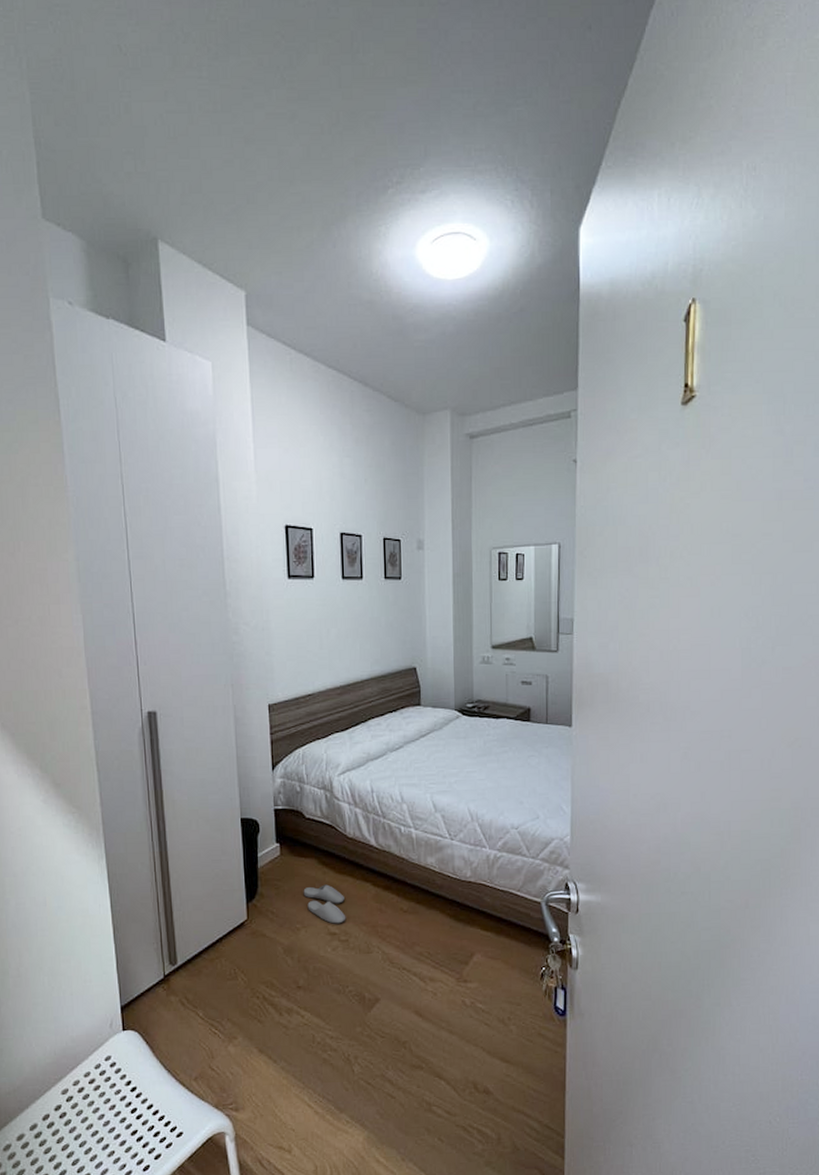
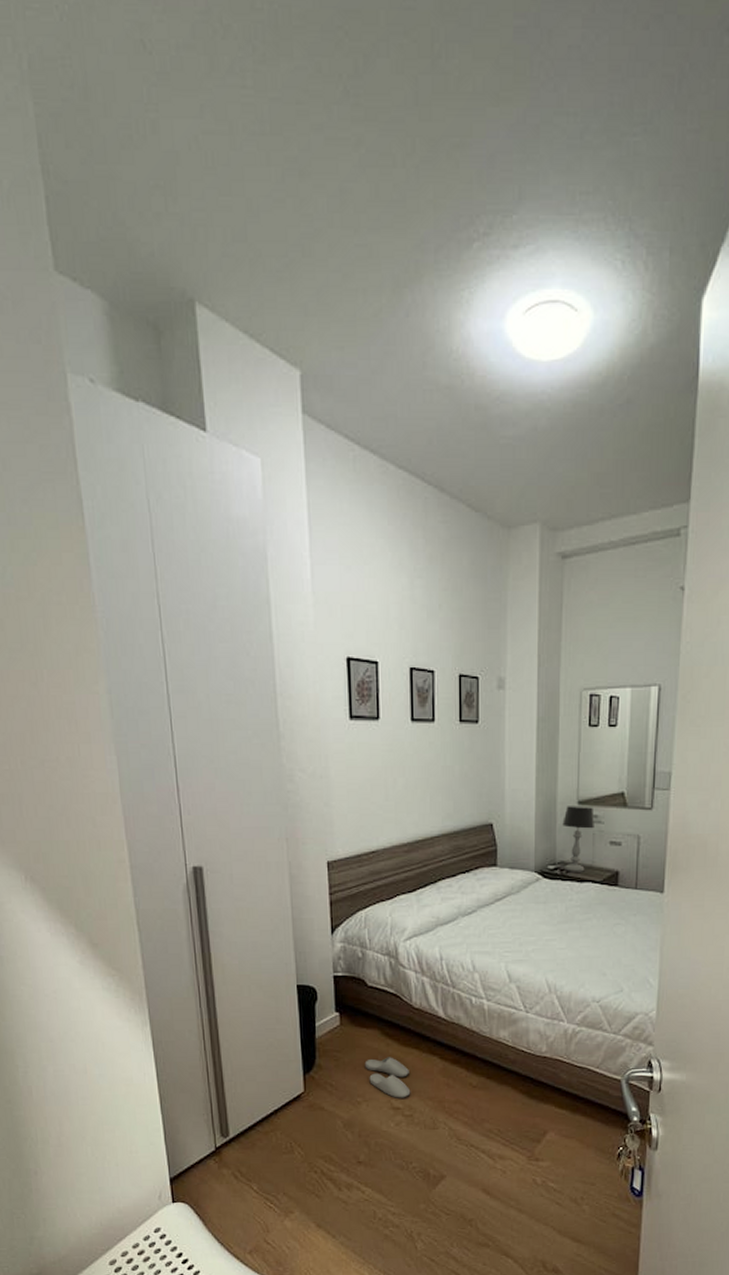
table lamp: none [478,650,507,711] -> present [562,806,594,874]

